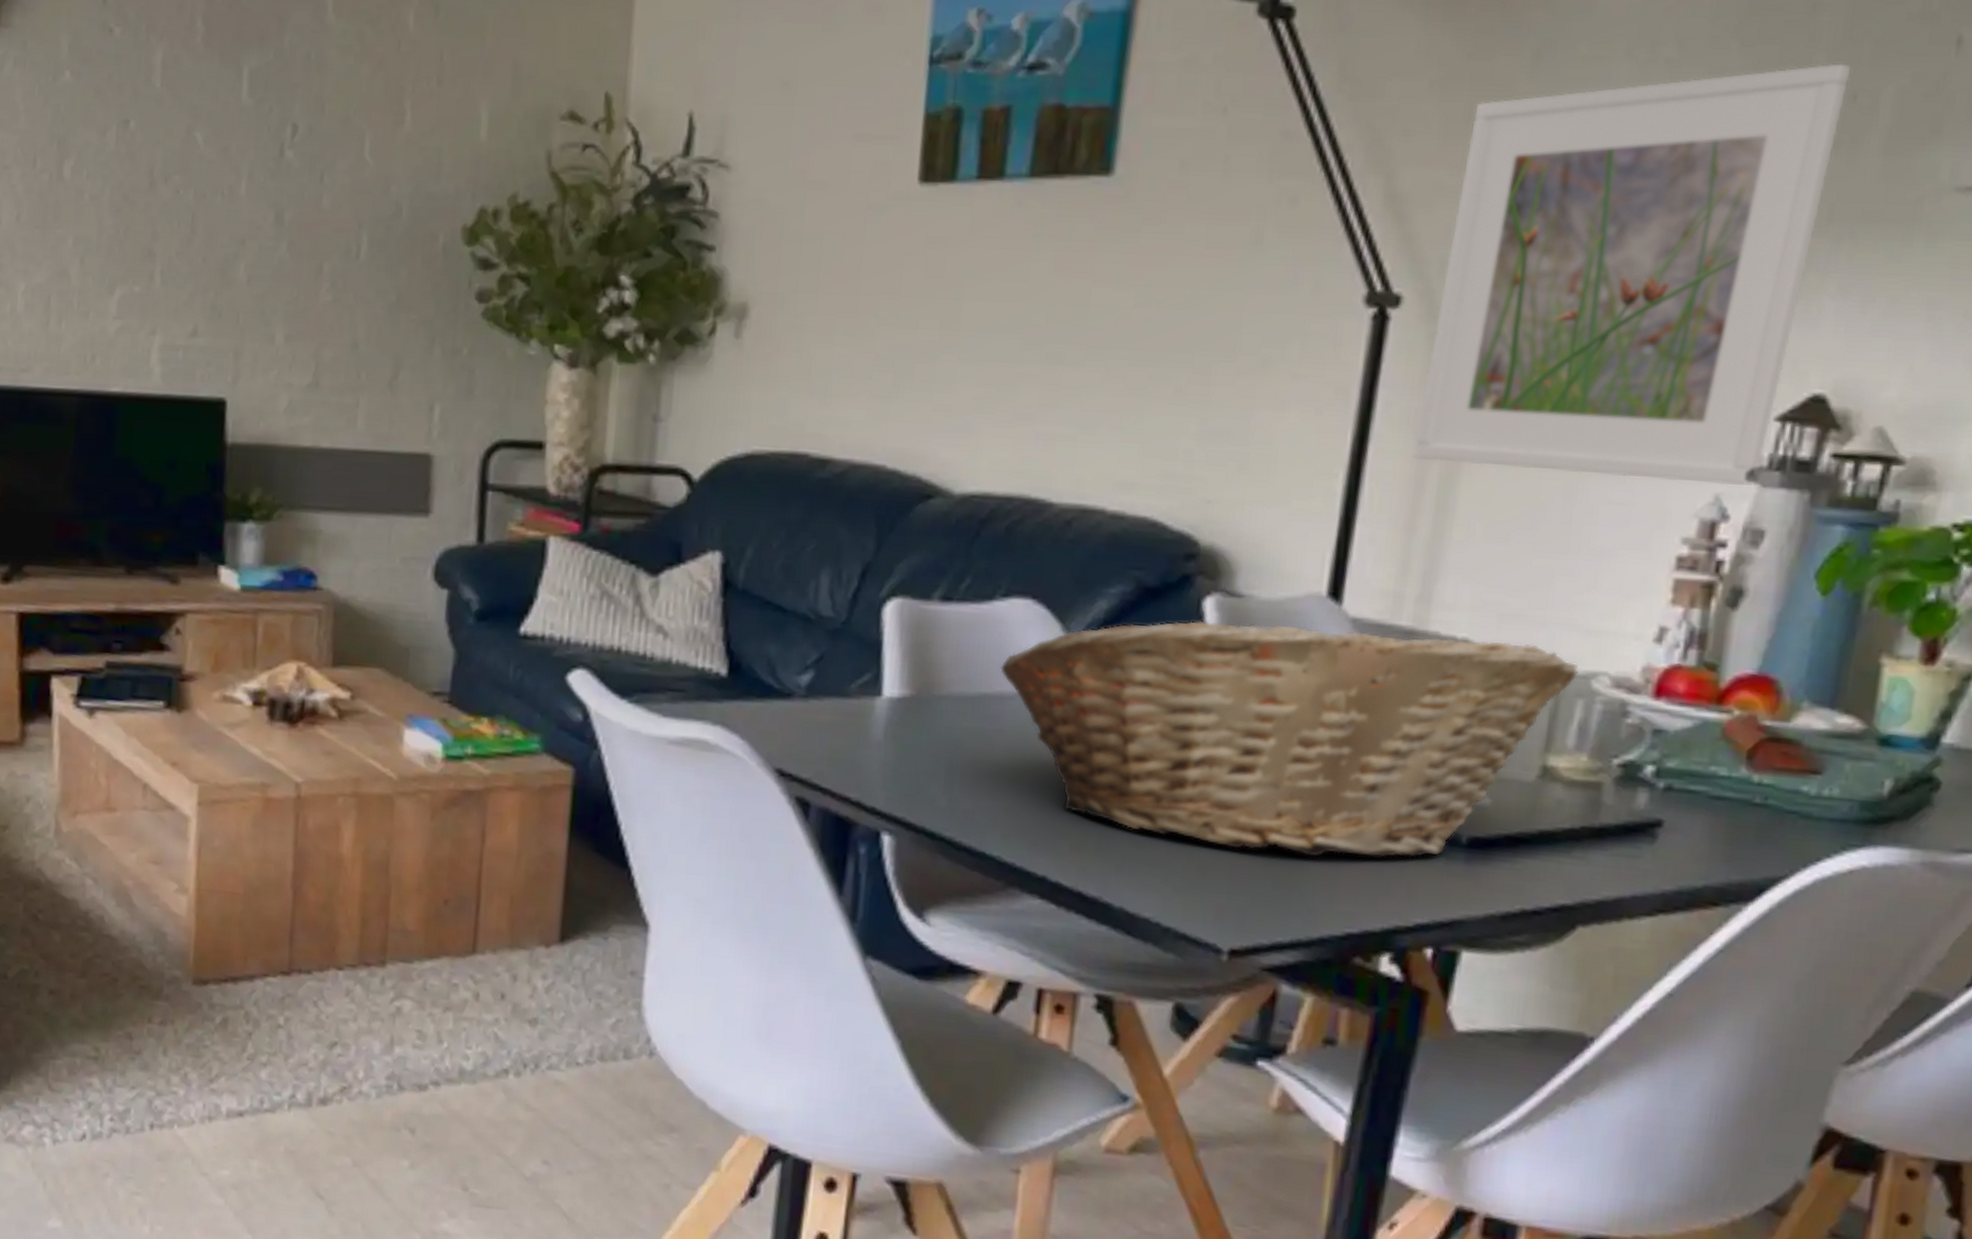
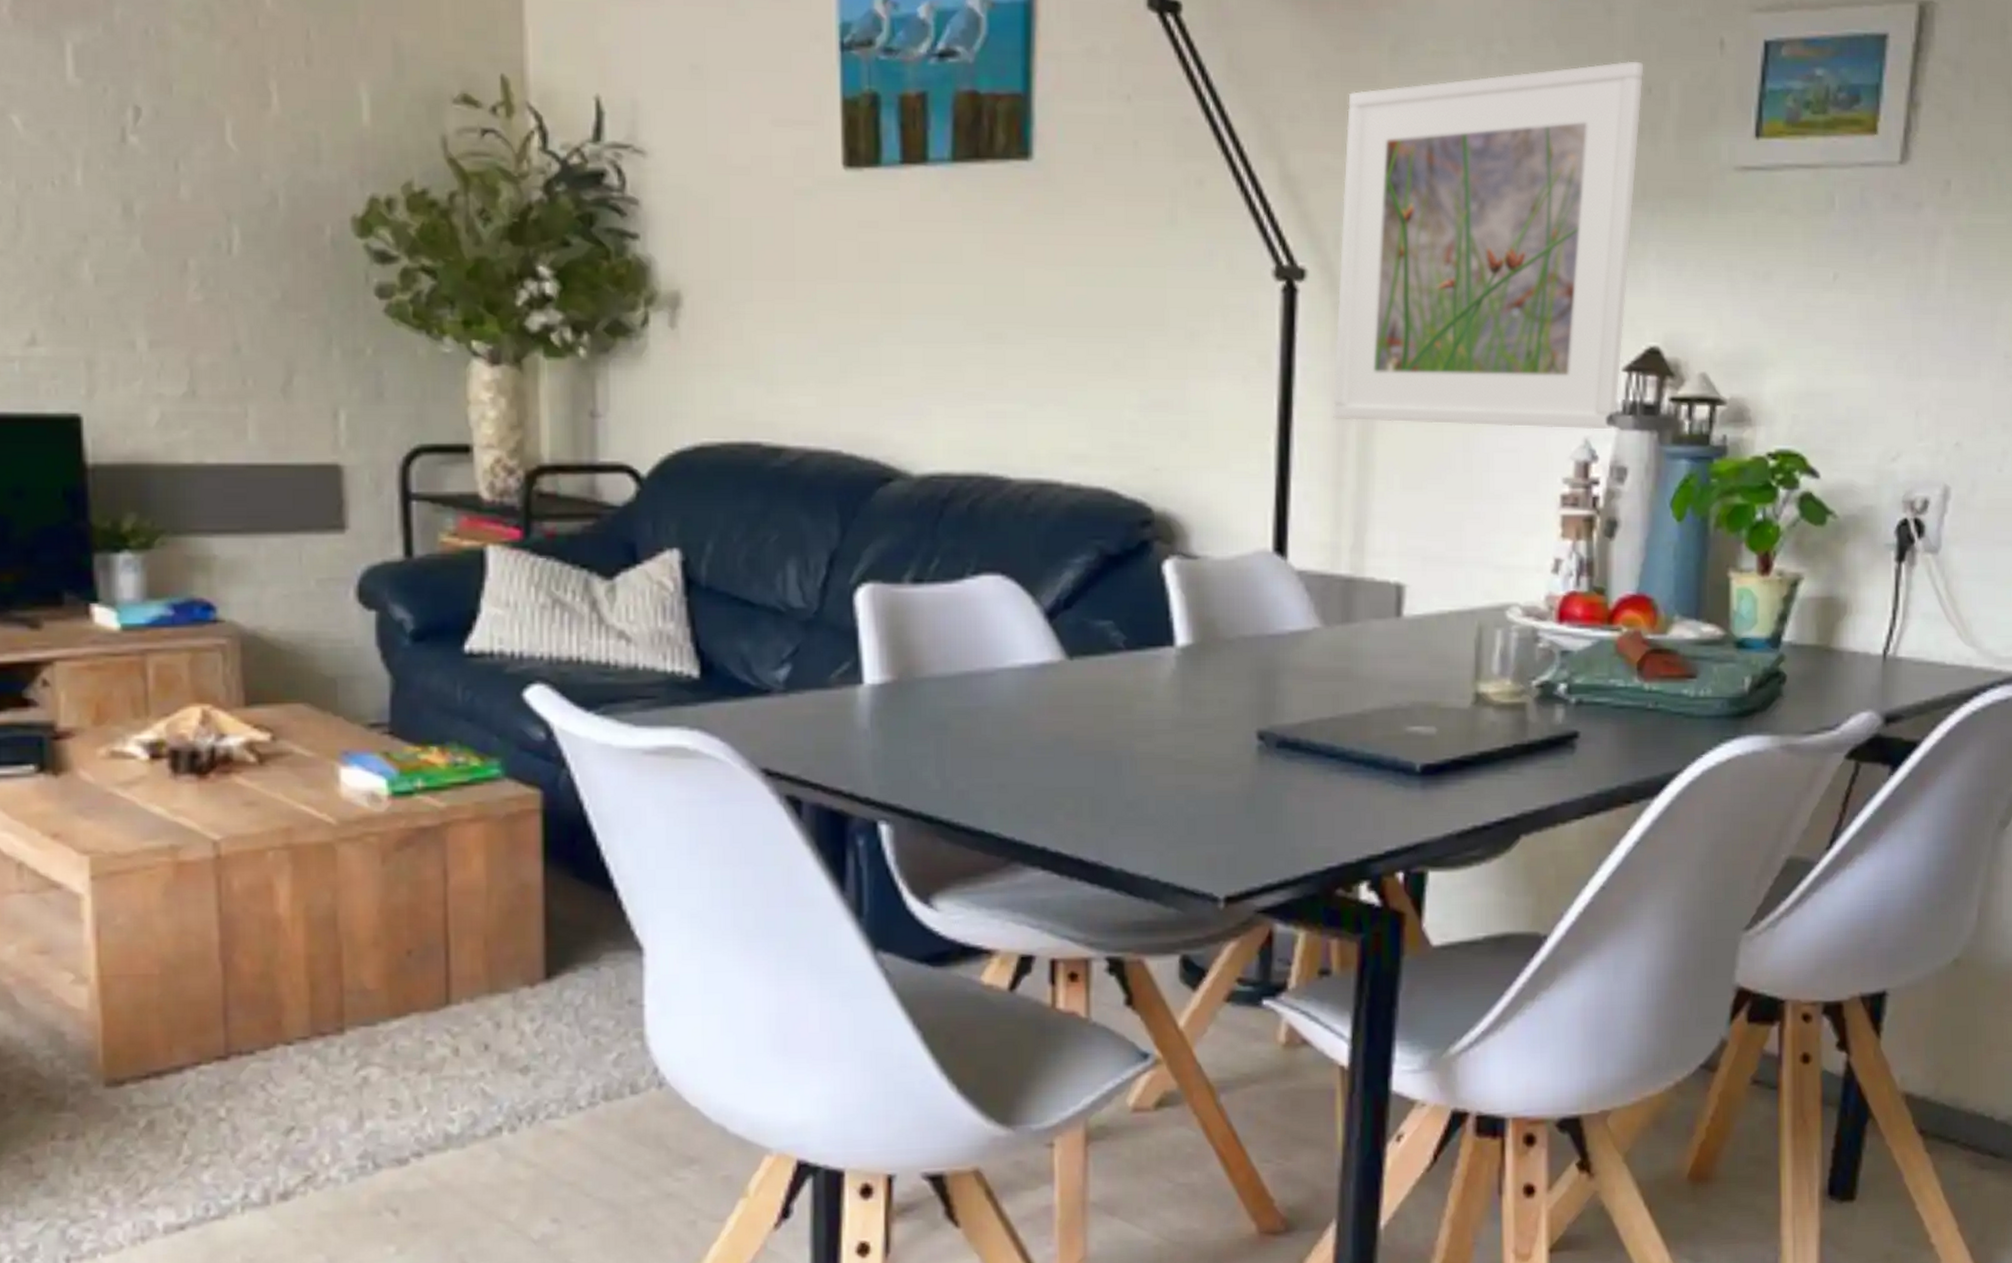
fruit basket: present [1000,620,1579,858] -> none [978,582,1494,799]

